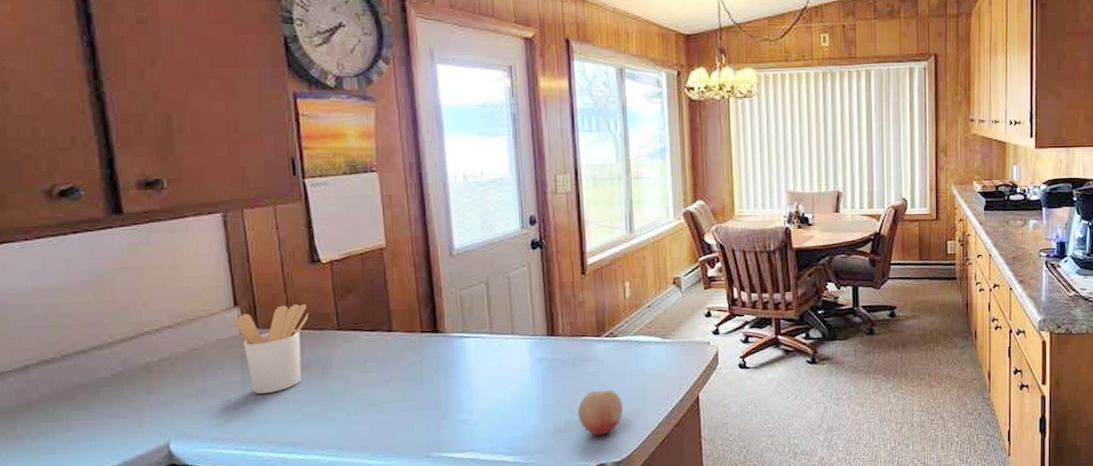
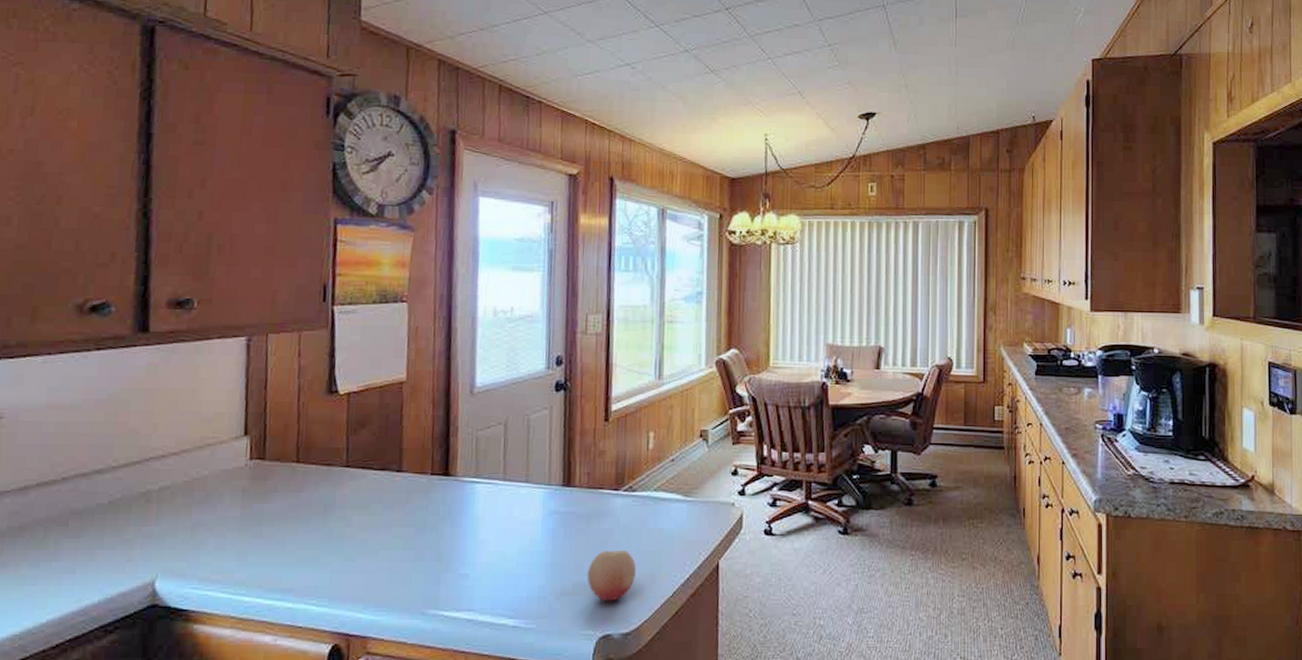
utensil holder: present [235,304,309,394] -> none [242,437,318,531]

